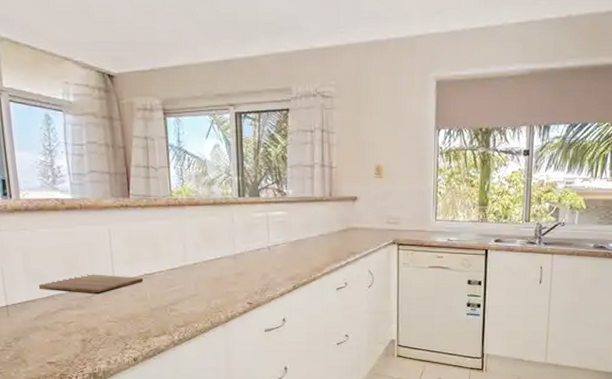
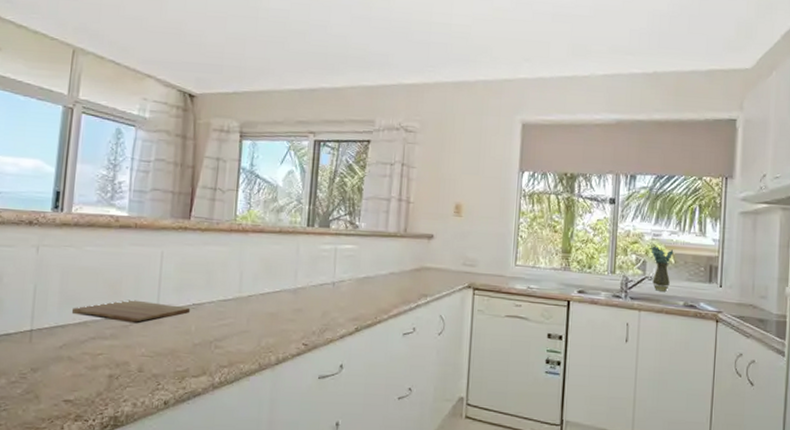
vase: none [562,191,586,235] -> present [650,243,674,292]

